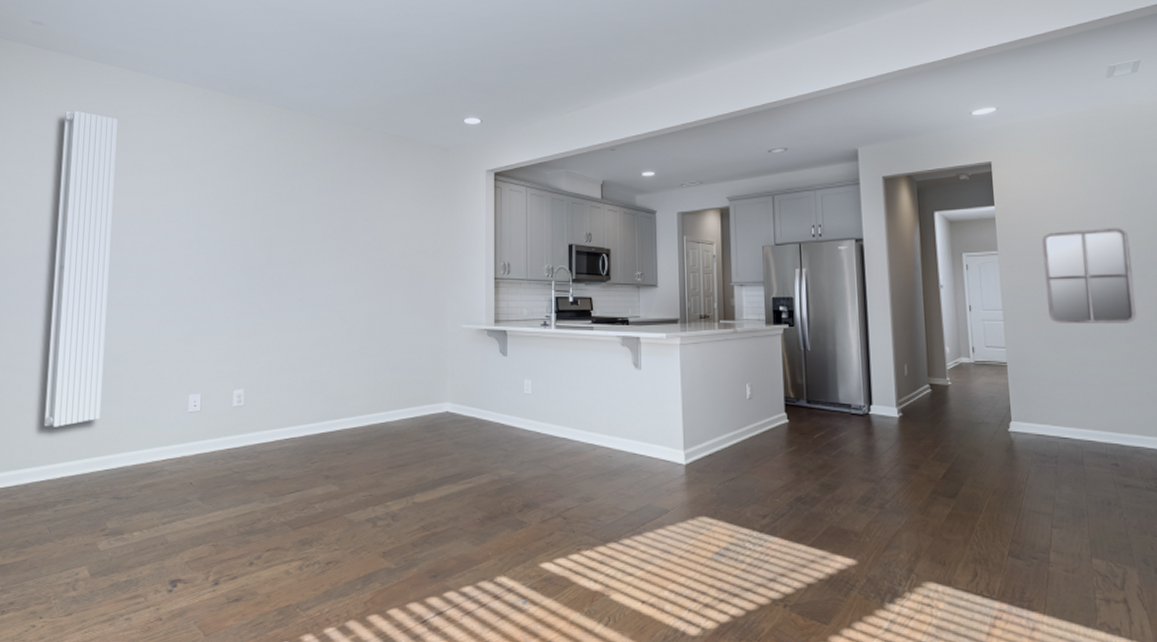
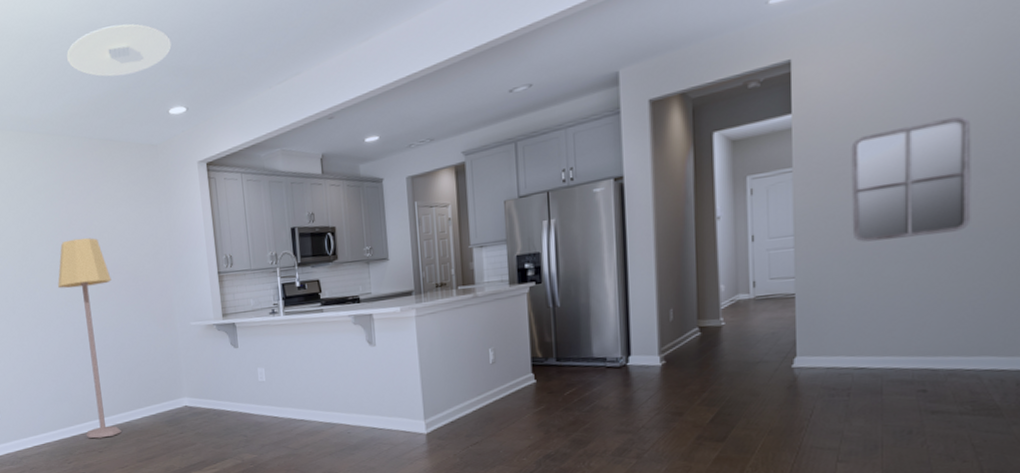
lamp: none [330,226,387,438] -> present [58,237,122,439]
ceiling light: none [373,37,473,82] -> present [67,23,172,77]

